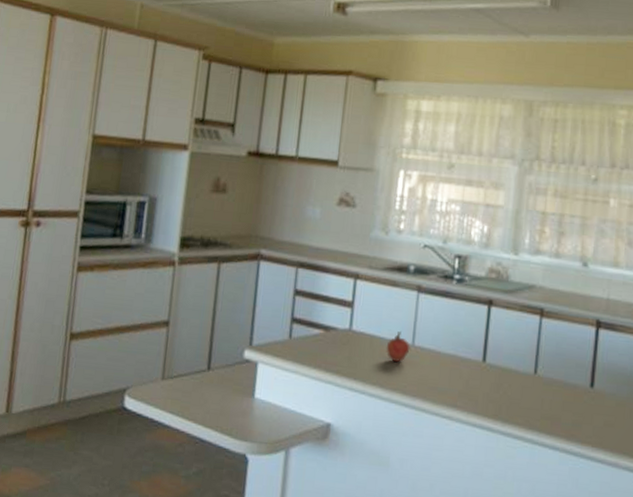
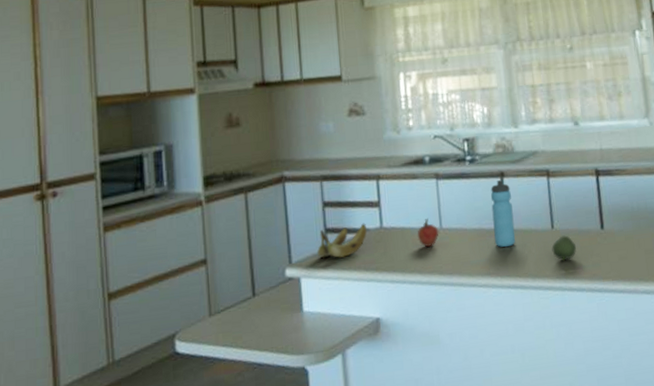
banana: none [279,317,335,352] -> present [317,223,368,258]
water bottle: none [469,308,497,383] -> present [490,180,516,248]
fruit: none [530,384,559,412] -> present [551,235,577,261]

